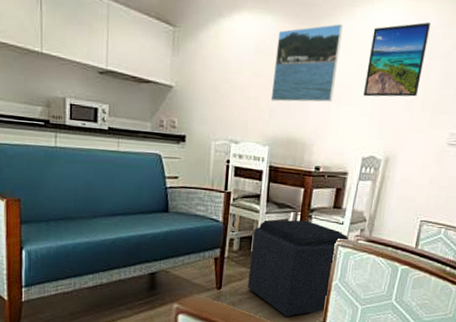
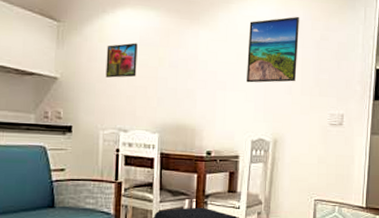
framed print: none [219,50,253,88] -> present [105,42,138,78]
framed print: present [270,24,343,102] -> none [157,18,221,90]

